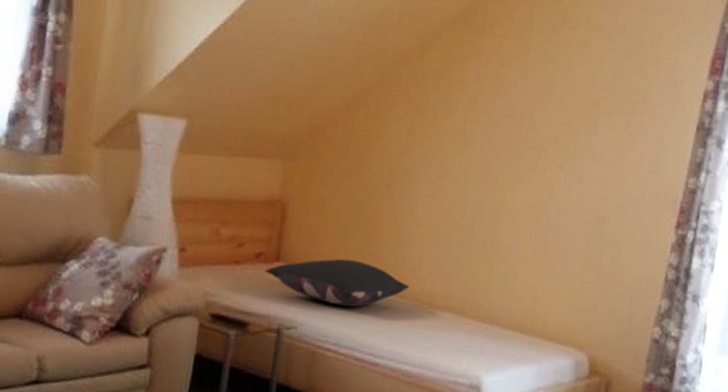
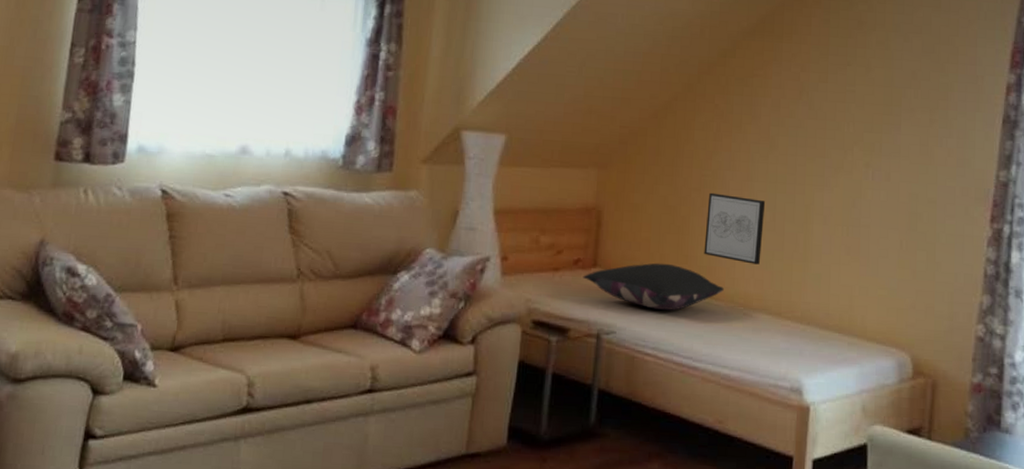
wall art: none [390,189,456,263] -> present [704,192,766,265]

